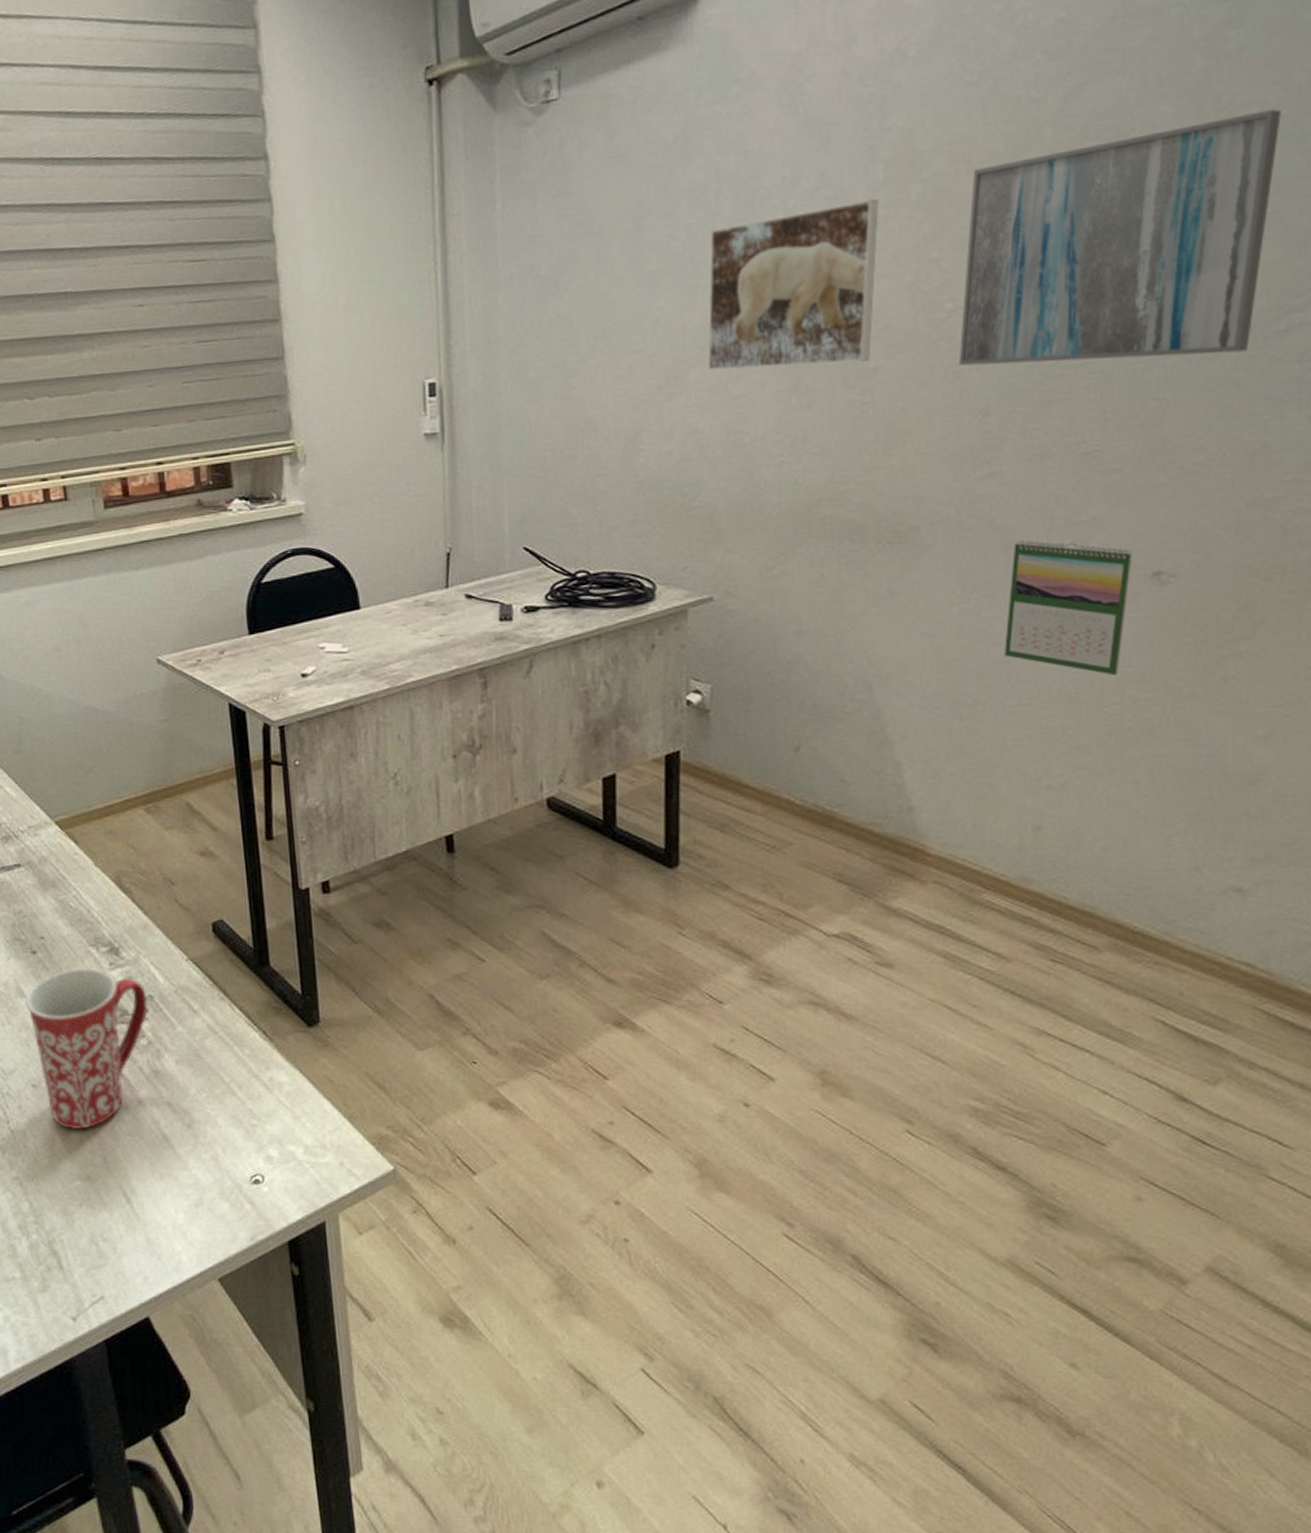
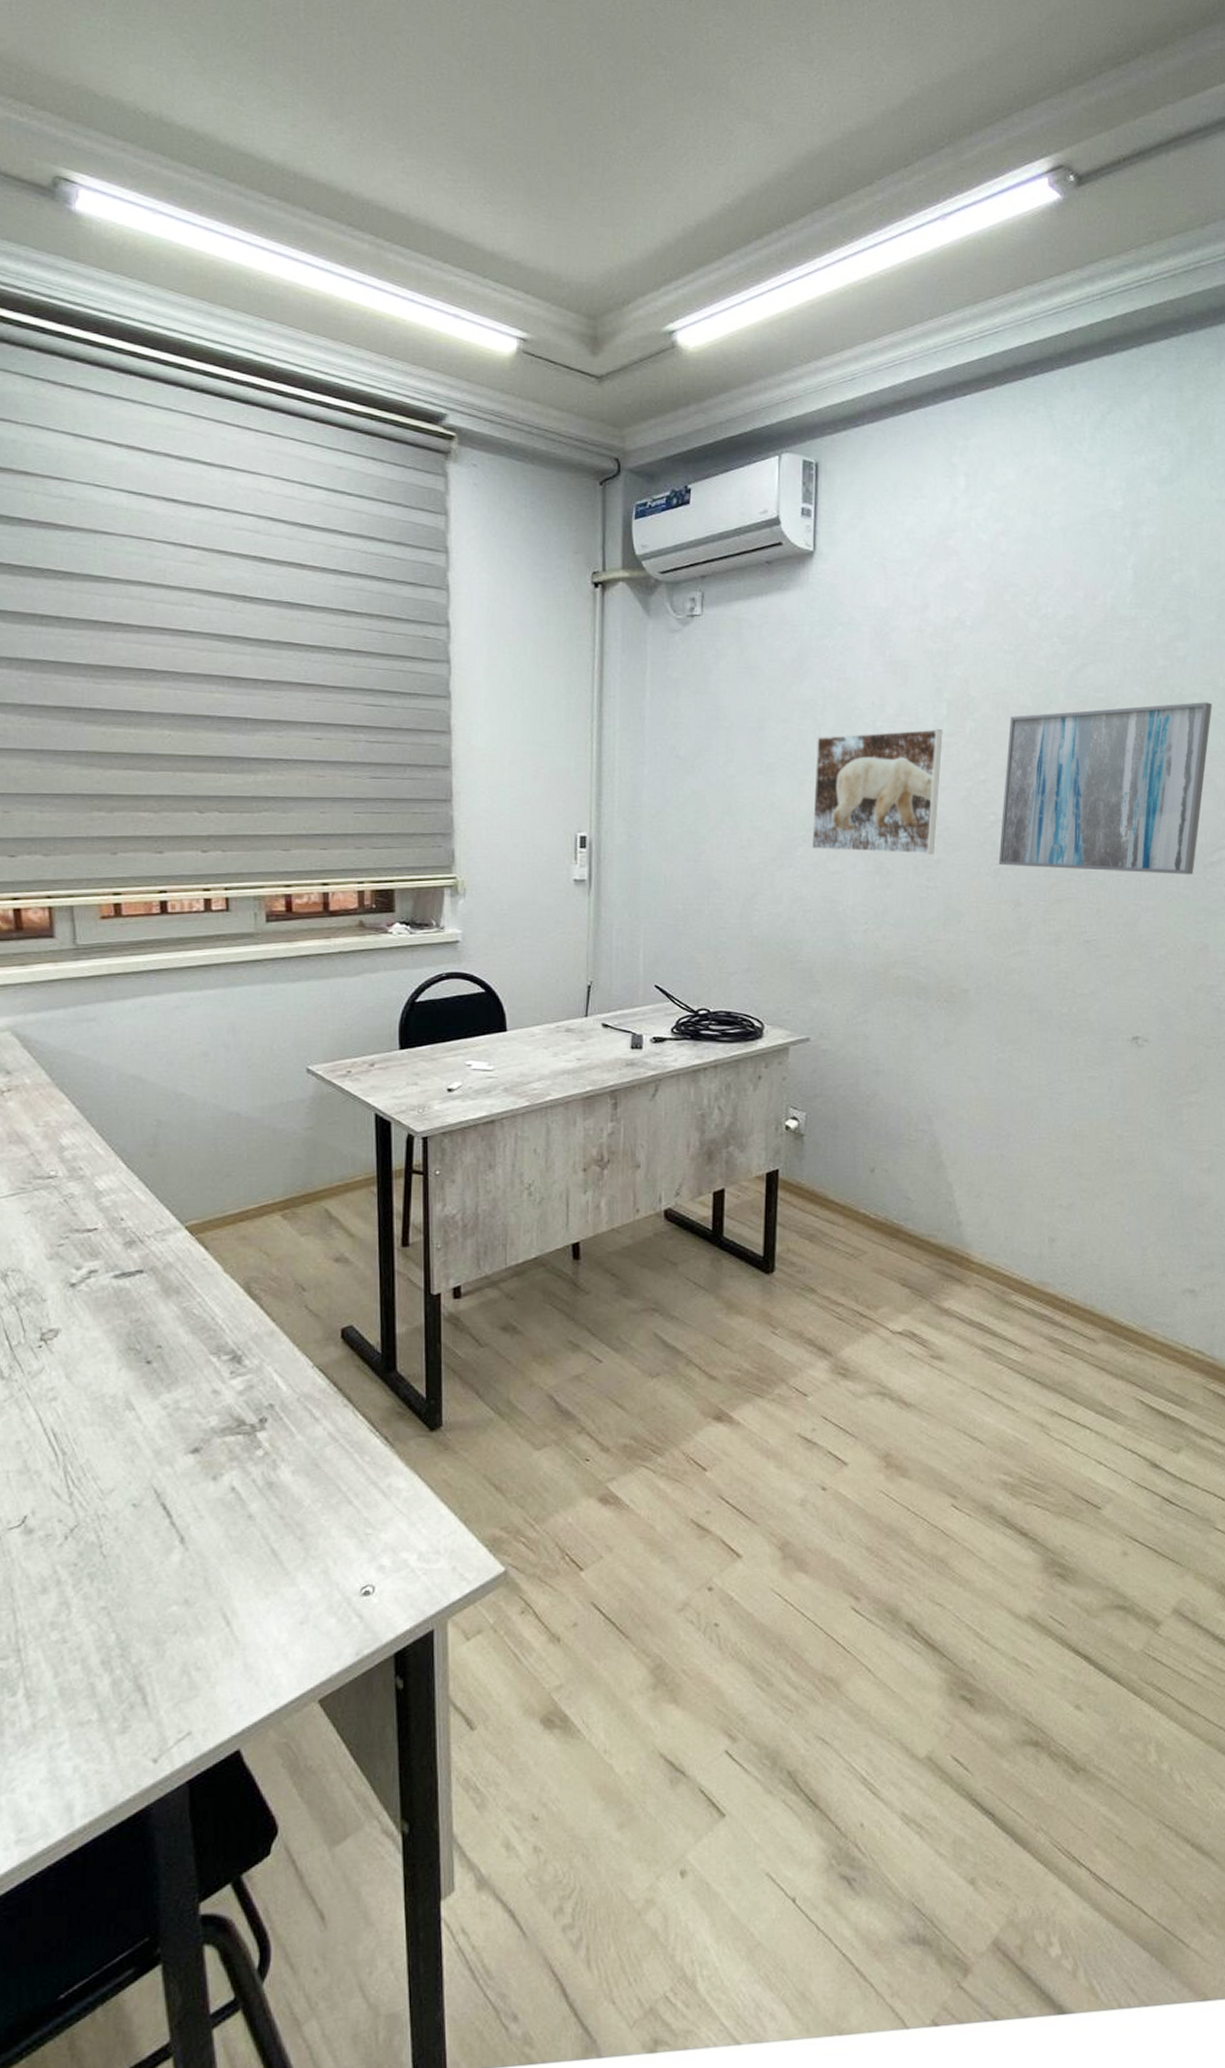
mug: present [25,968,148,1129] -> none [134,1377,267,1550]
calendar: present [1004,540,1133,676] -> none [1029,1005,1119,1117]

